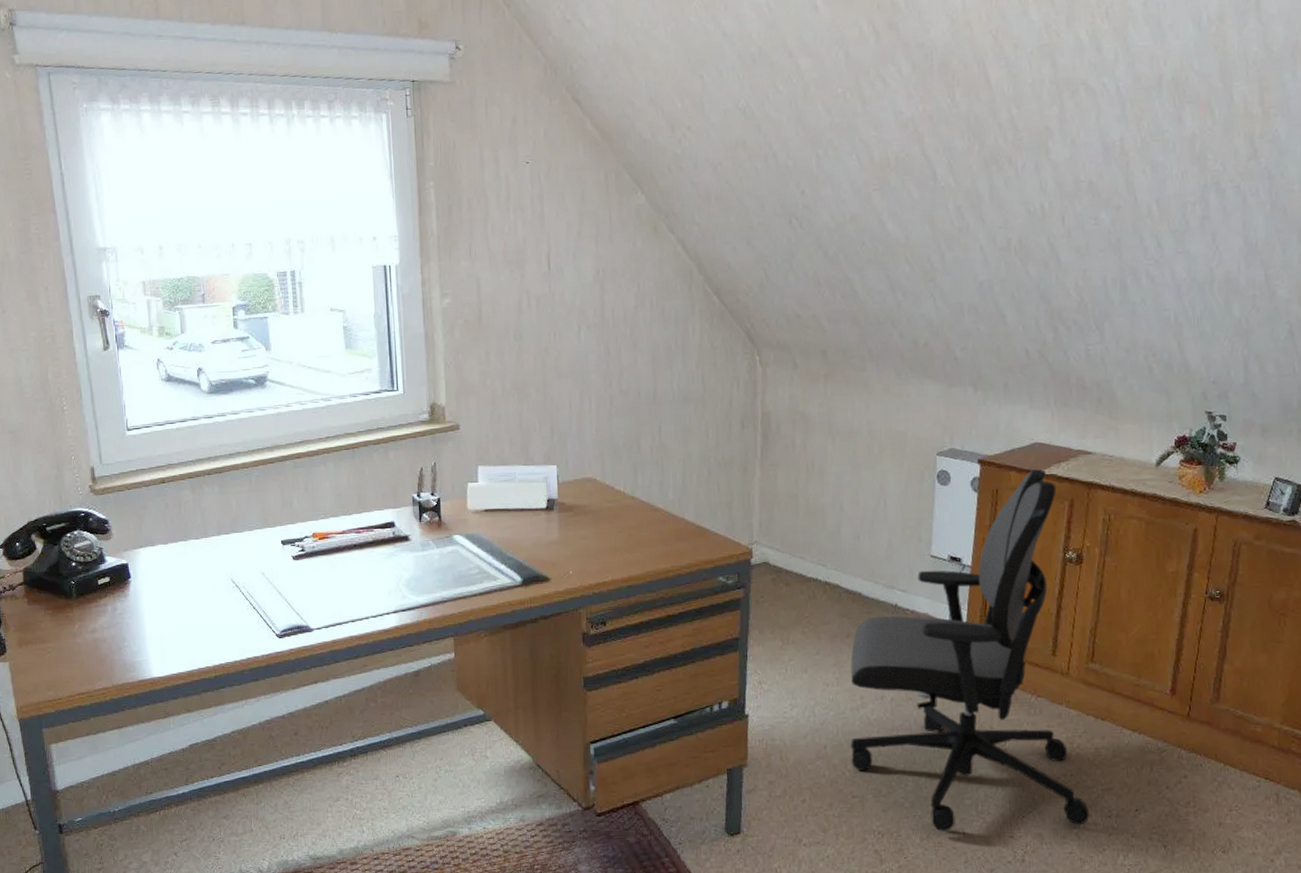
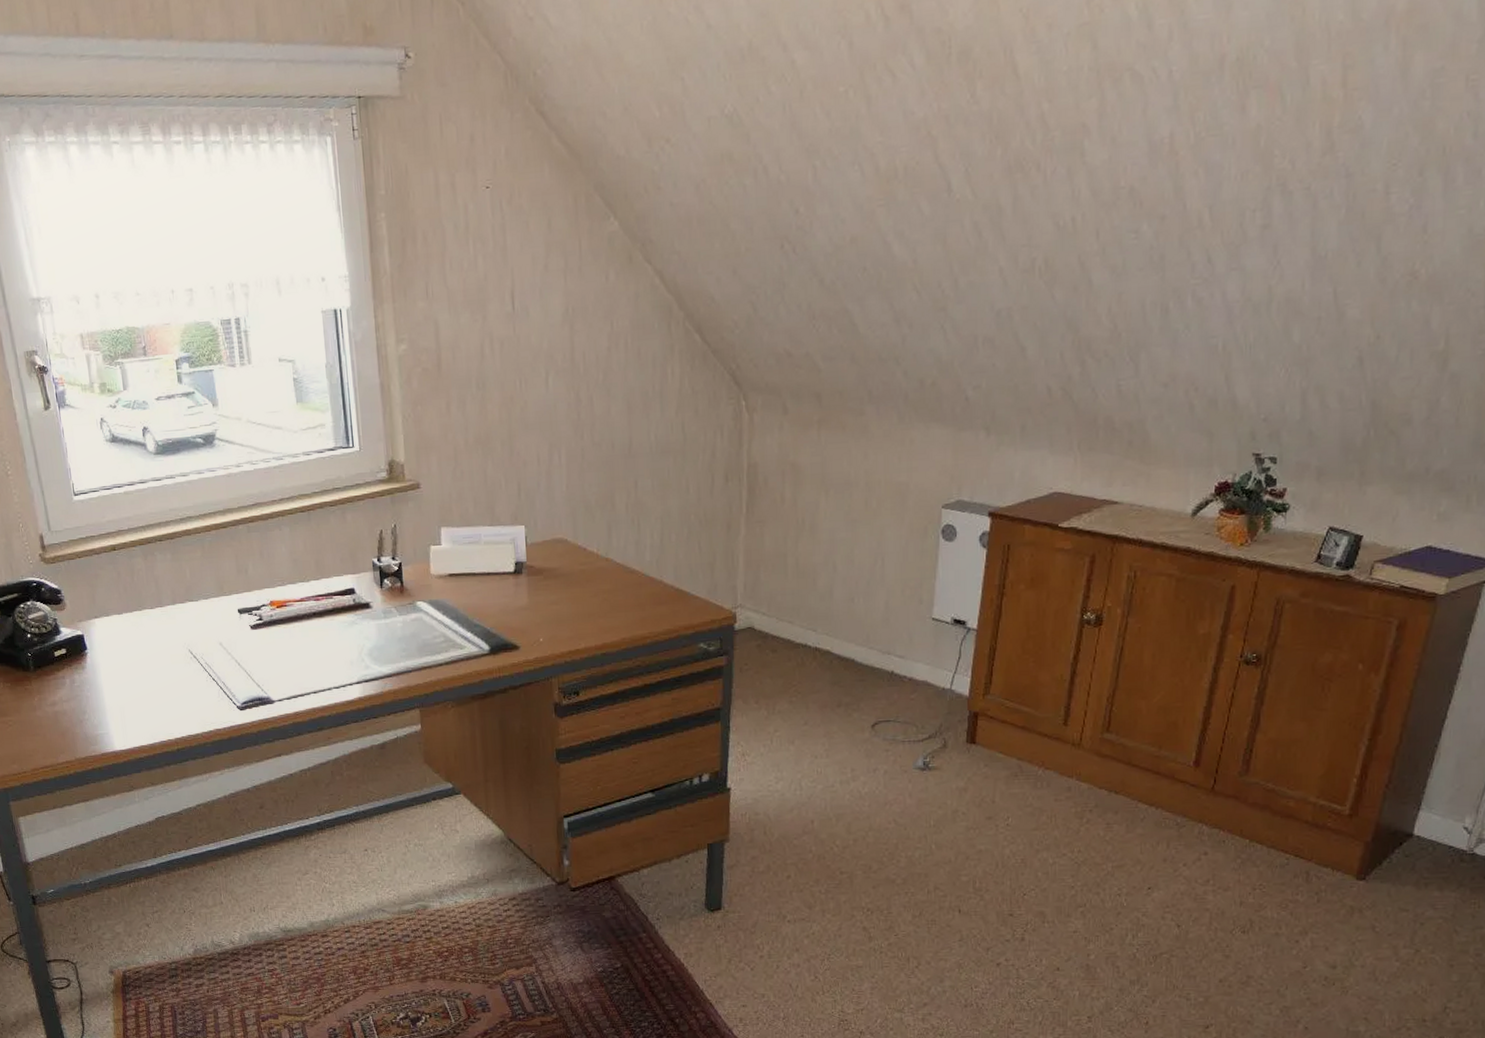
office chair: present [851,469,1090,832] -> none [840,522,1097,909]

